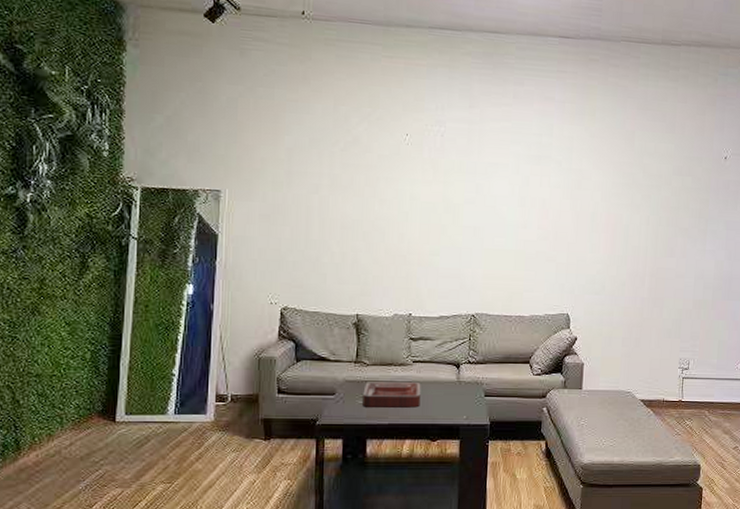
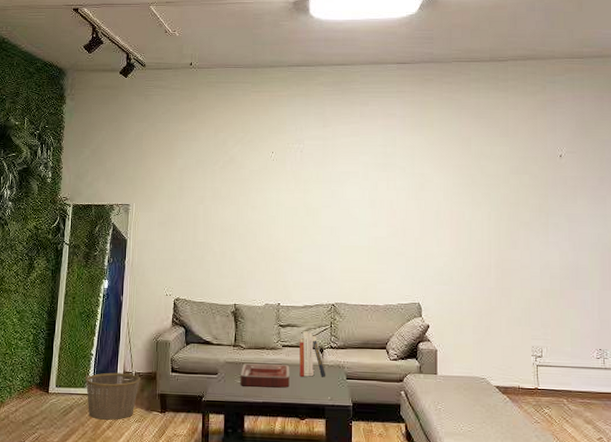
basket: none [165,395,239,451] -> present [85,372,141,420]
books: none [432,345,461,395] -> present [299,331,325,377]

